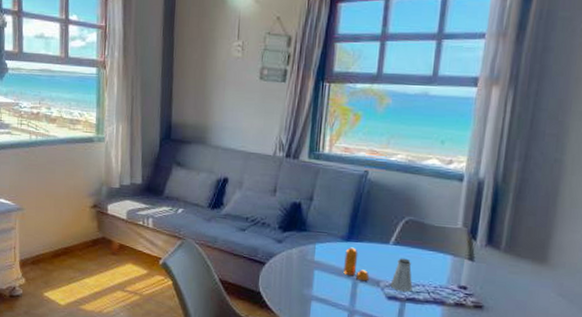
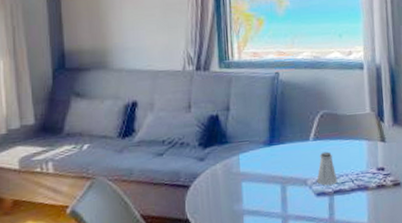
pepper shaker: present [343,247,370,280] -> none [269,150,297,183]

